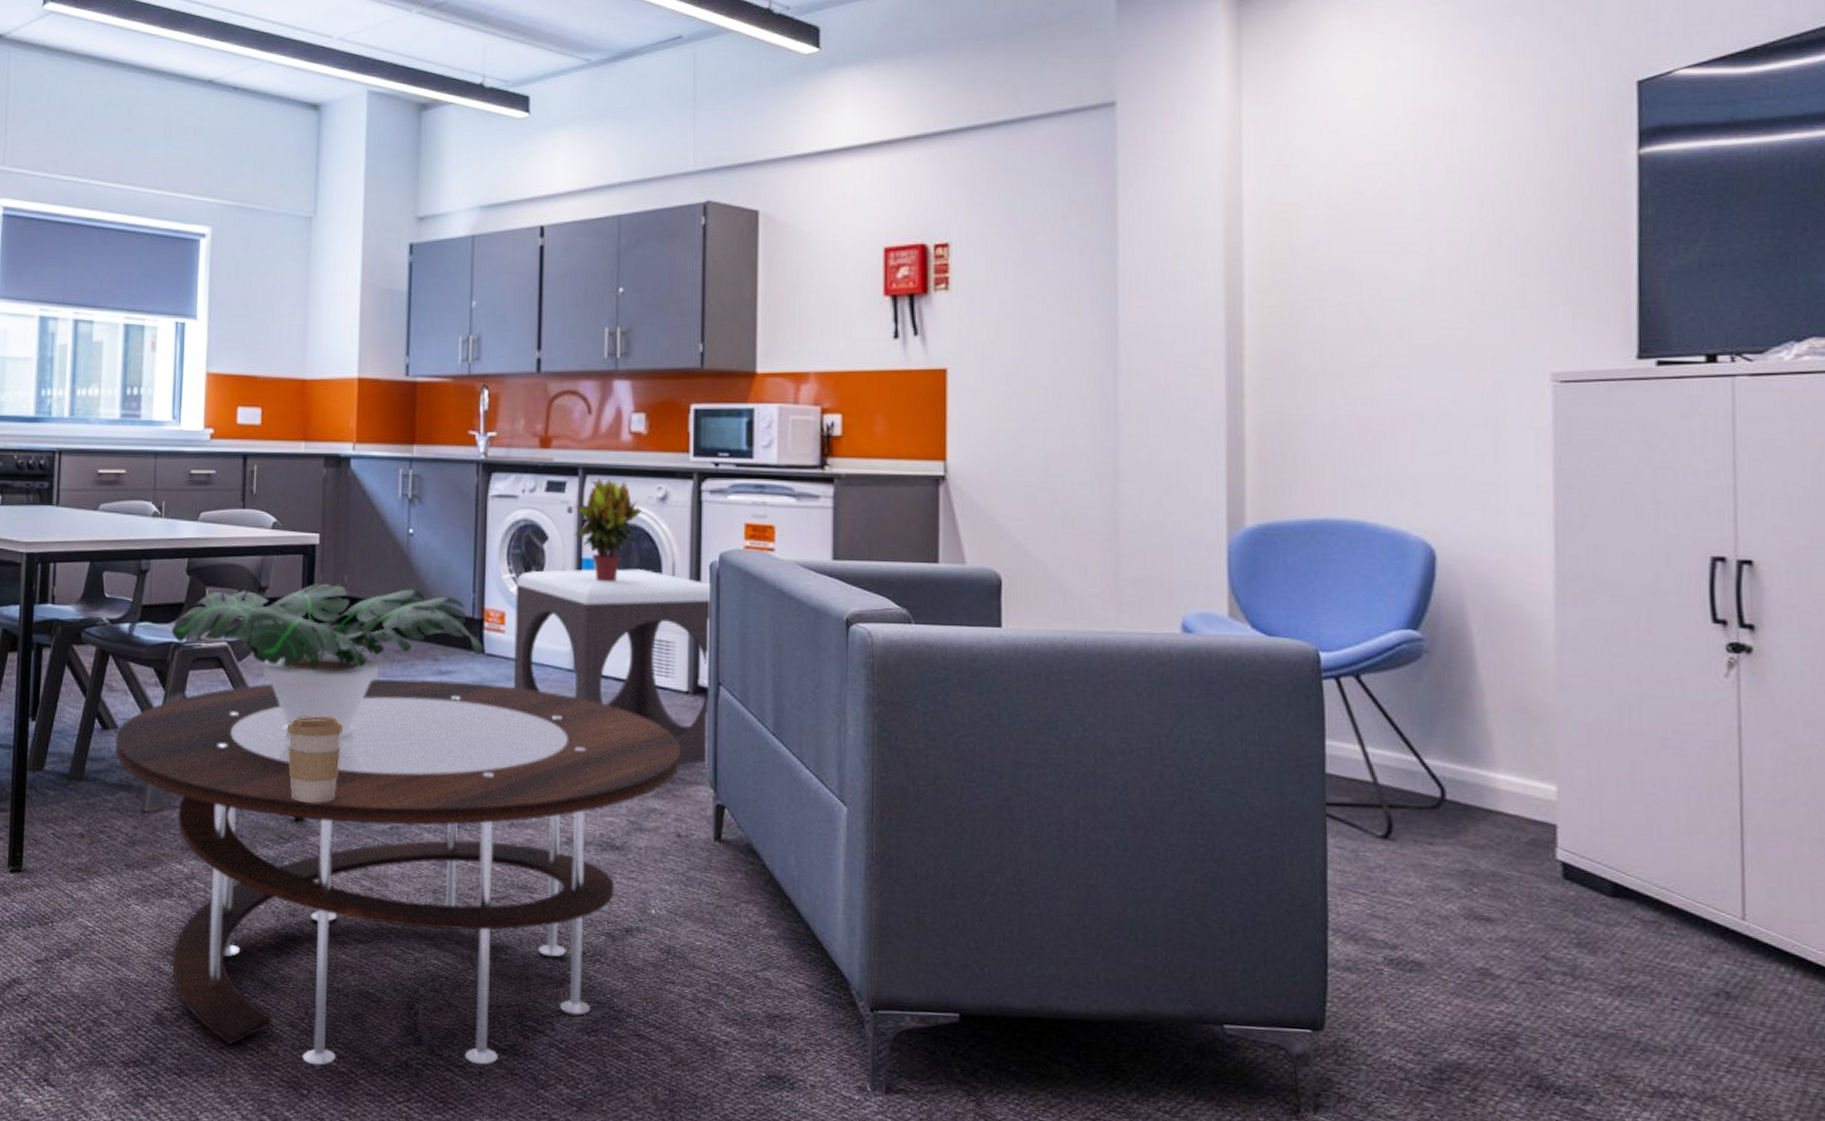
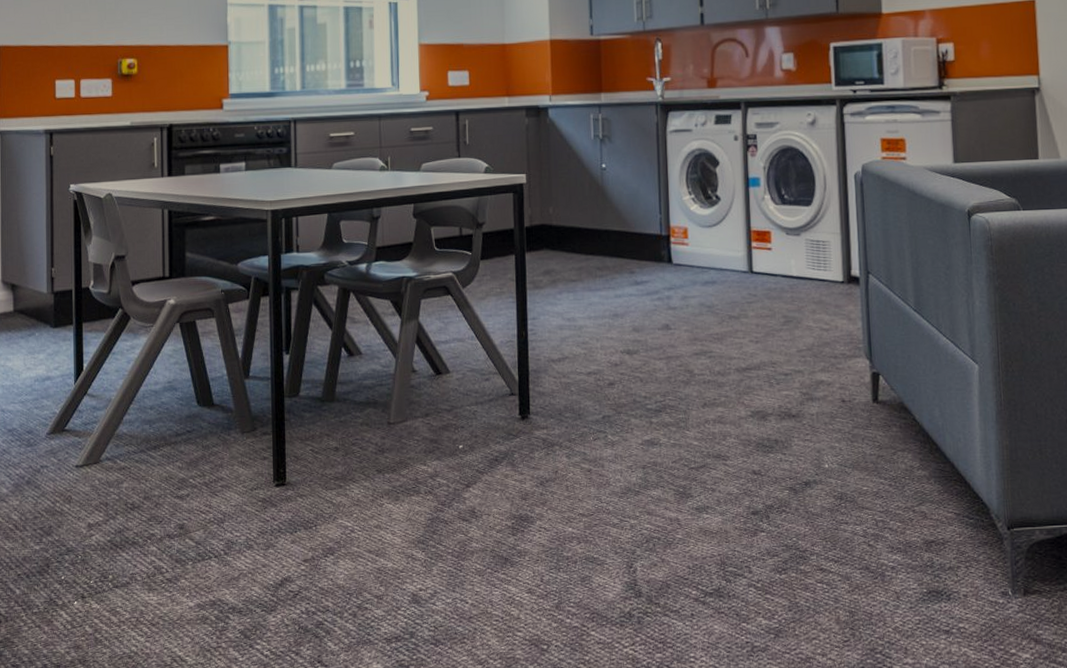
coffee table: present [115,678,681,1066] -> none [361,288,841,623]
potted plant: present [171,583,484,739] -> none [403,214,672,348]
coffee cup: present [285,715,344,804] -> none [508,327,558,404]
footstool: present [513,569,711,765] -> none [695,183,862,343]
potted plant: present [573,478,641,582] -> none [740,109,796,196]

